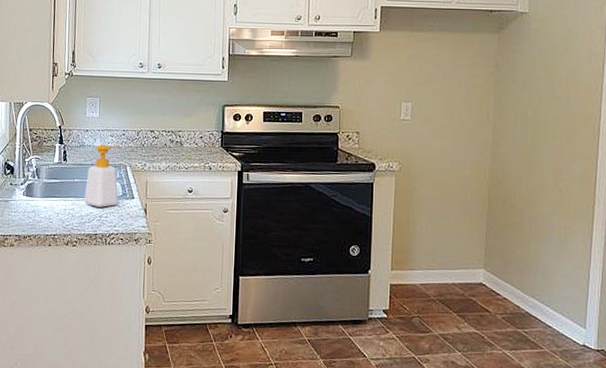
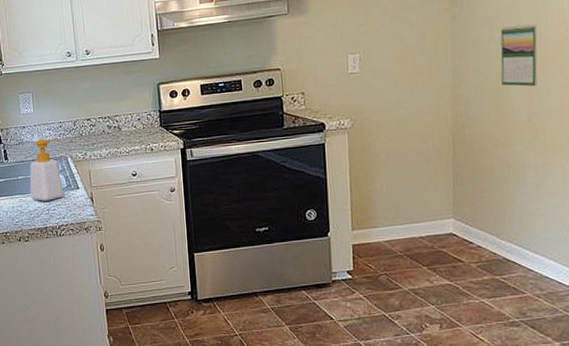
calendar: none [535,96,568,153] -> present [500,24,538,87]

